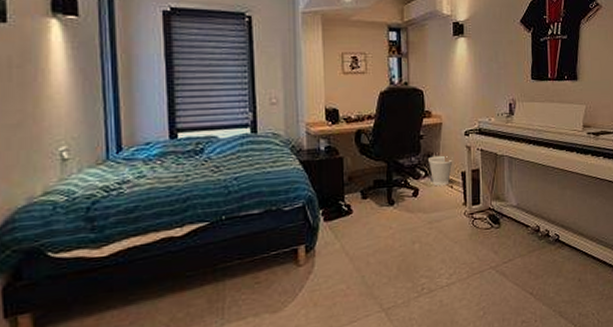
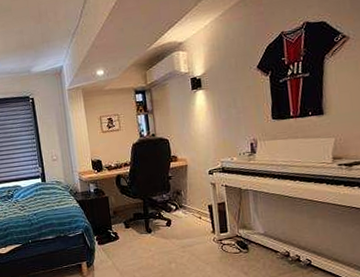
wastebasket: present [428,155,453,186] -> none [177,192,200,218]

